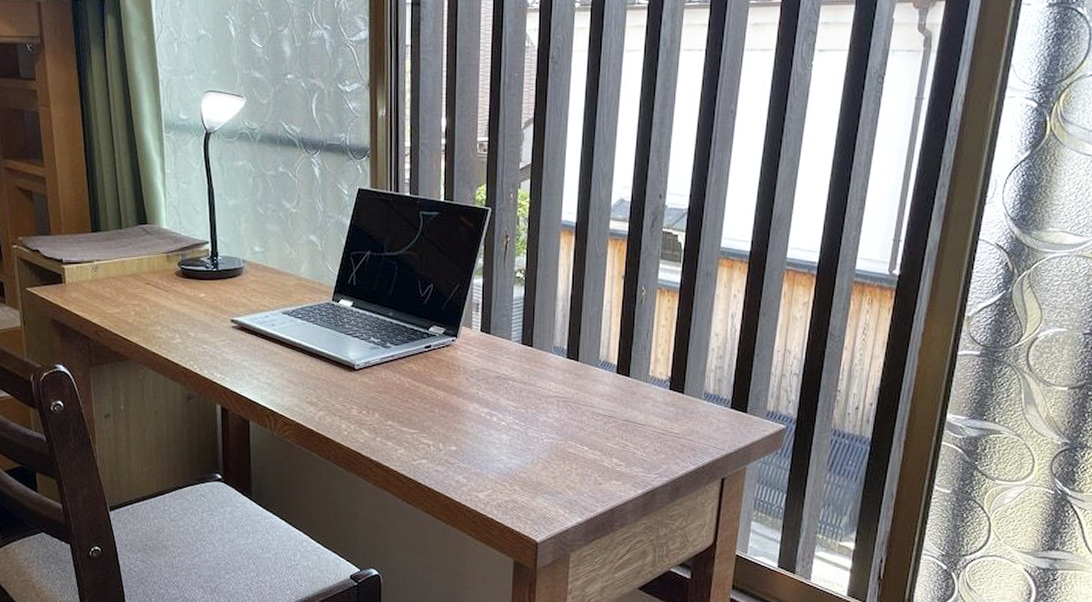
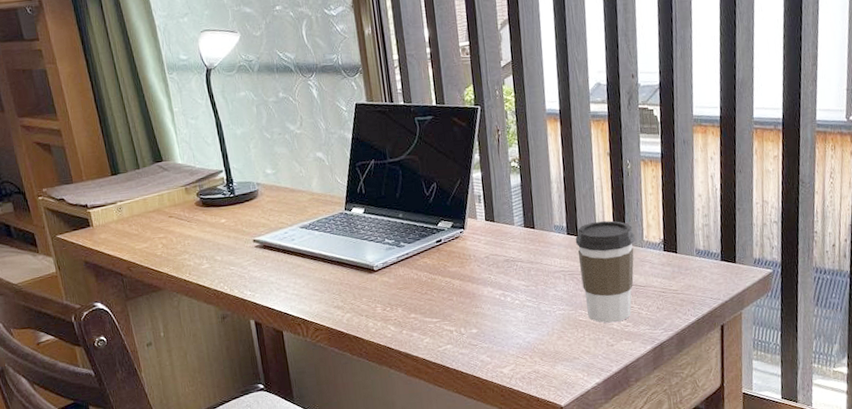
coffee cup: none [575,349,640,460] -> present [575,220,635,323]

